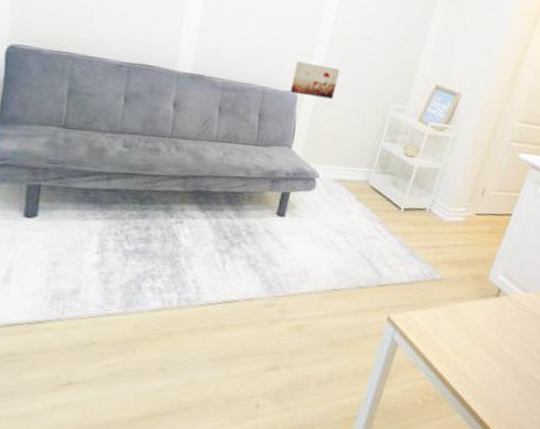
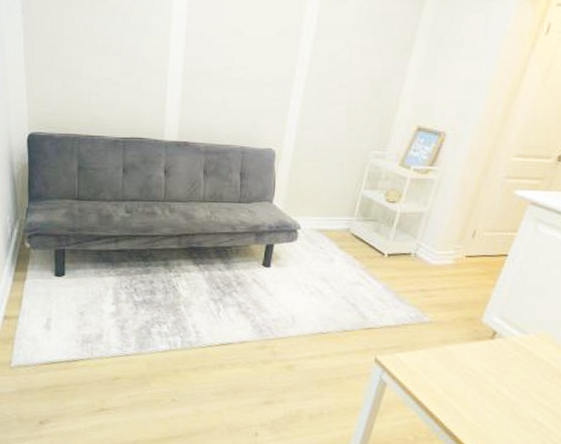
wall art: present [291,61,340,99] -> none [269,118,316,152]

